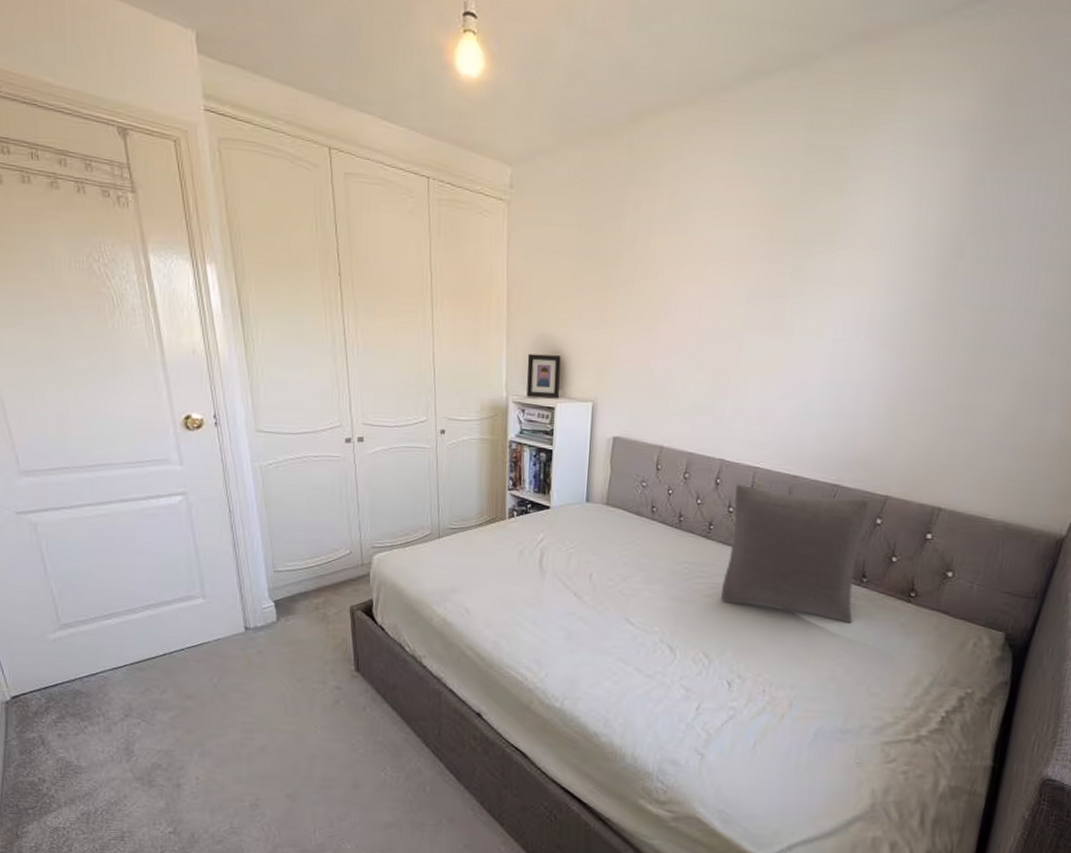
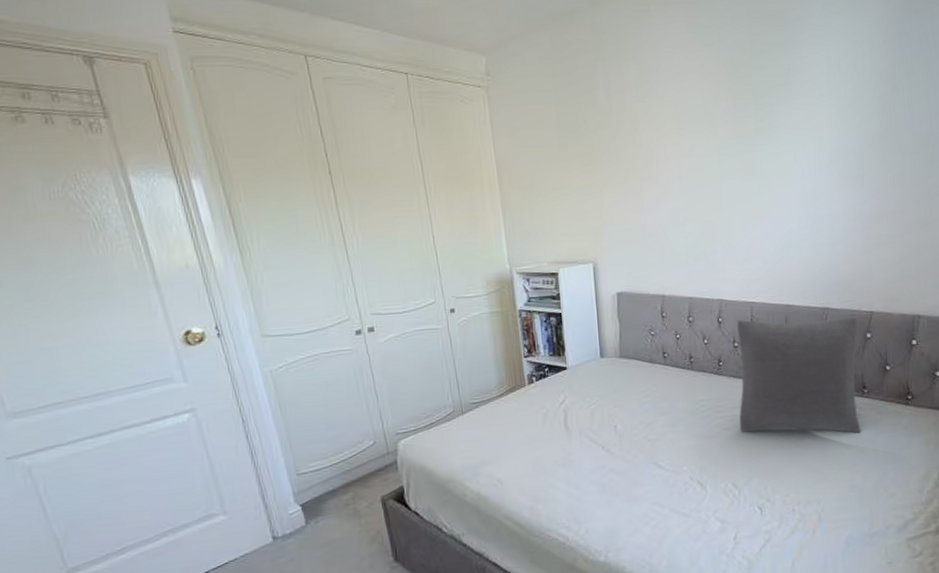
picture frame: present [526,353,561,399] -> none [525,224,561,266]

